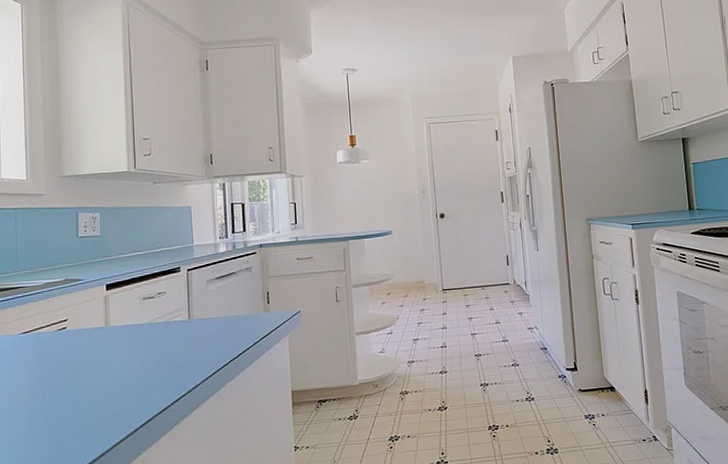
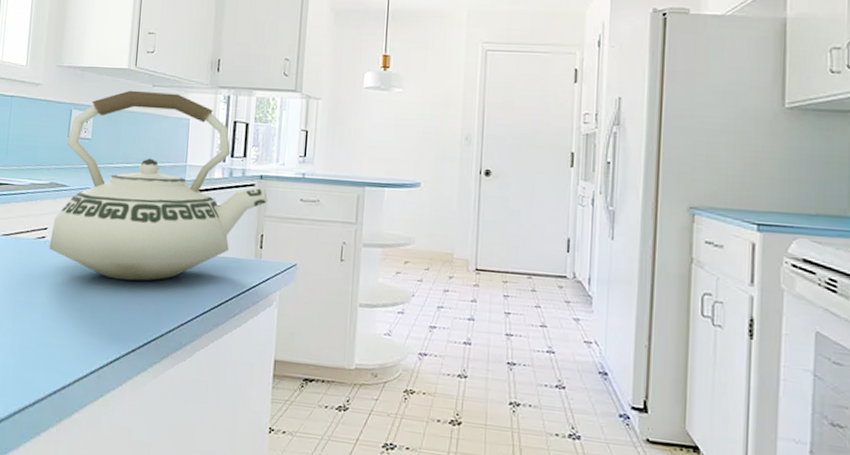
teakettle: none [71,187,269,353] -> present [49,90,267,281]

